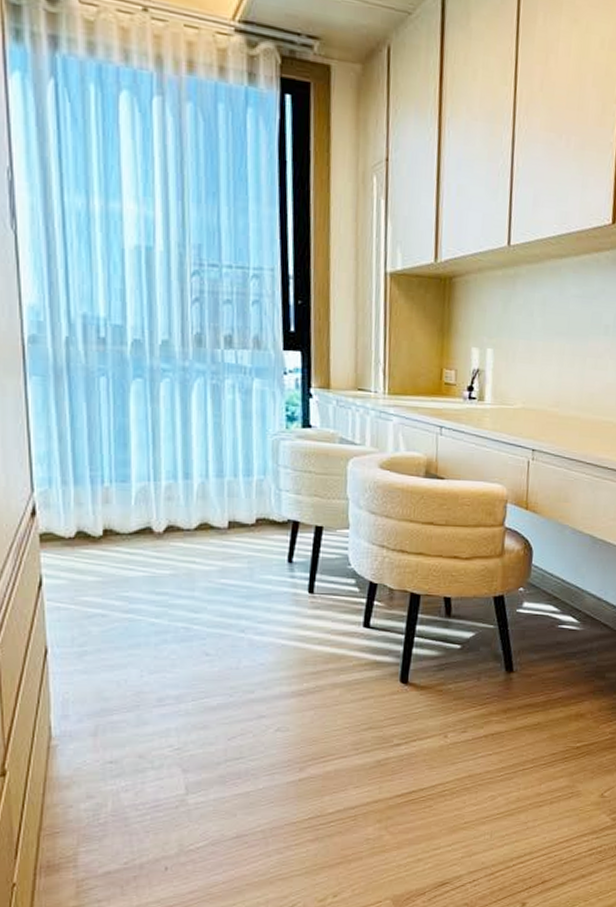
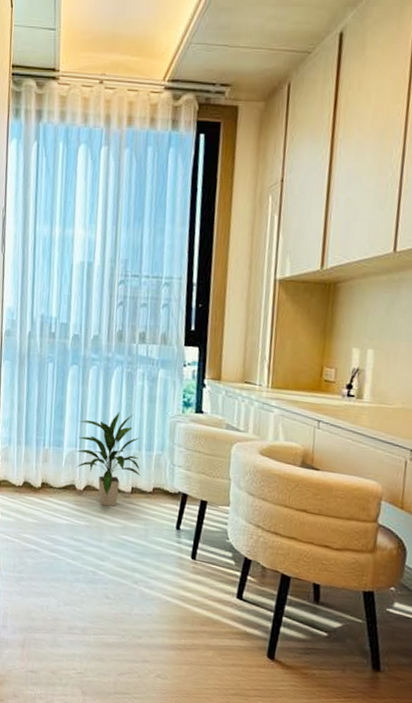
indoor plant: none [149,432,240,548] -> present [76,411,142,507]

